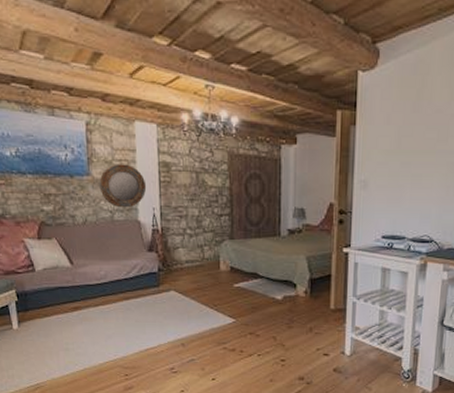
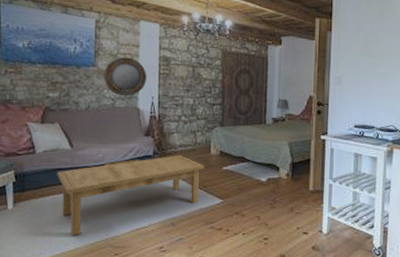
coffee table: none [59,271,215,356] -> present [57,155,205,236]

